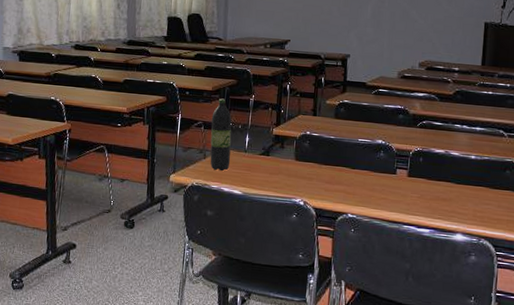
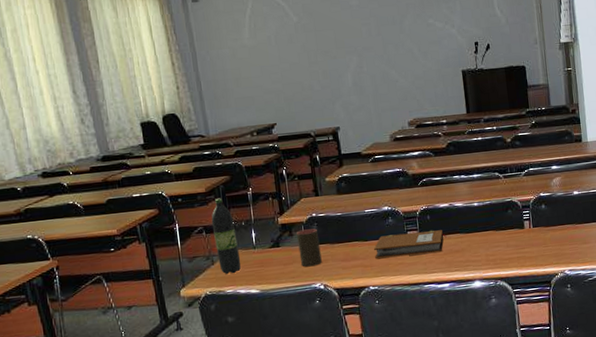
cup: none [286,144,309,182] -> present [297,228,322,267]
notebook: none [359,167,436,197] -> present [373,230,446,258]

